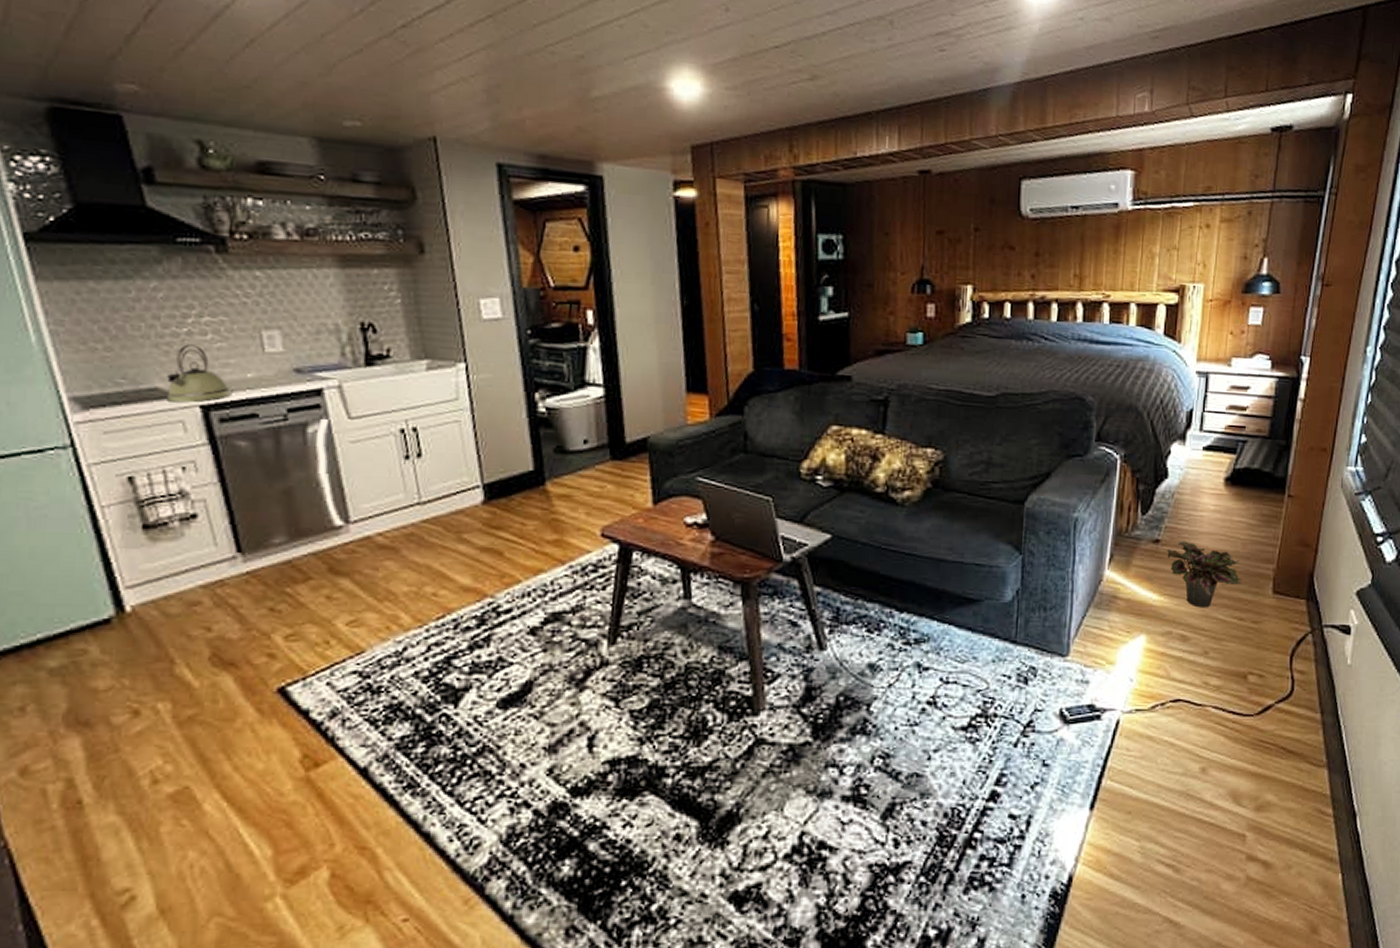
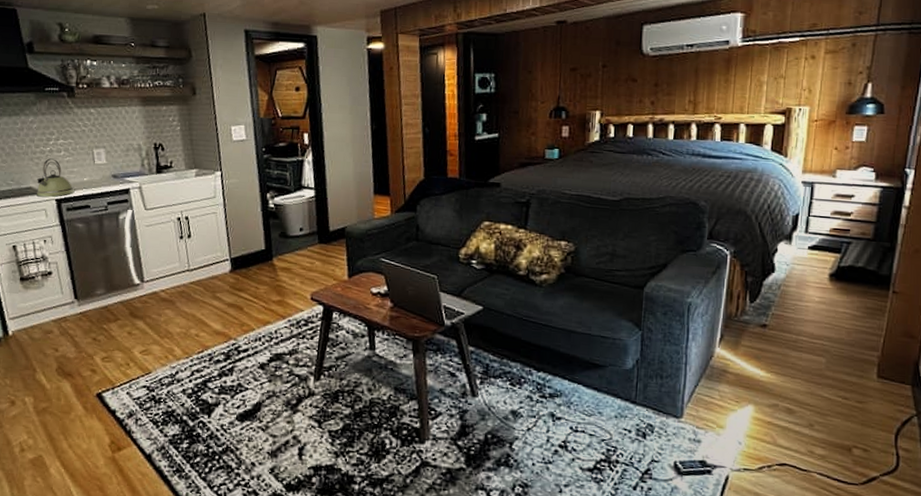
potted plant: present [1167,541,1243,608] -> none [774,326,847,387]

